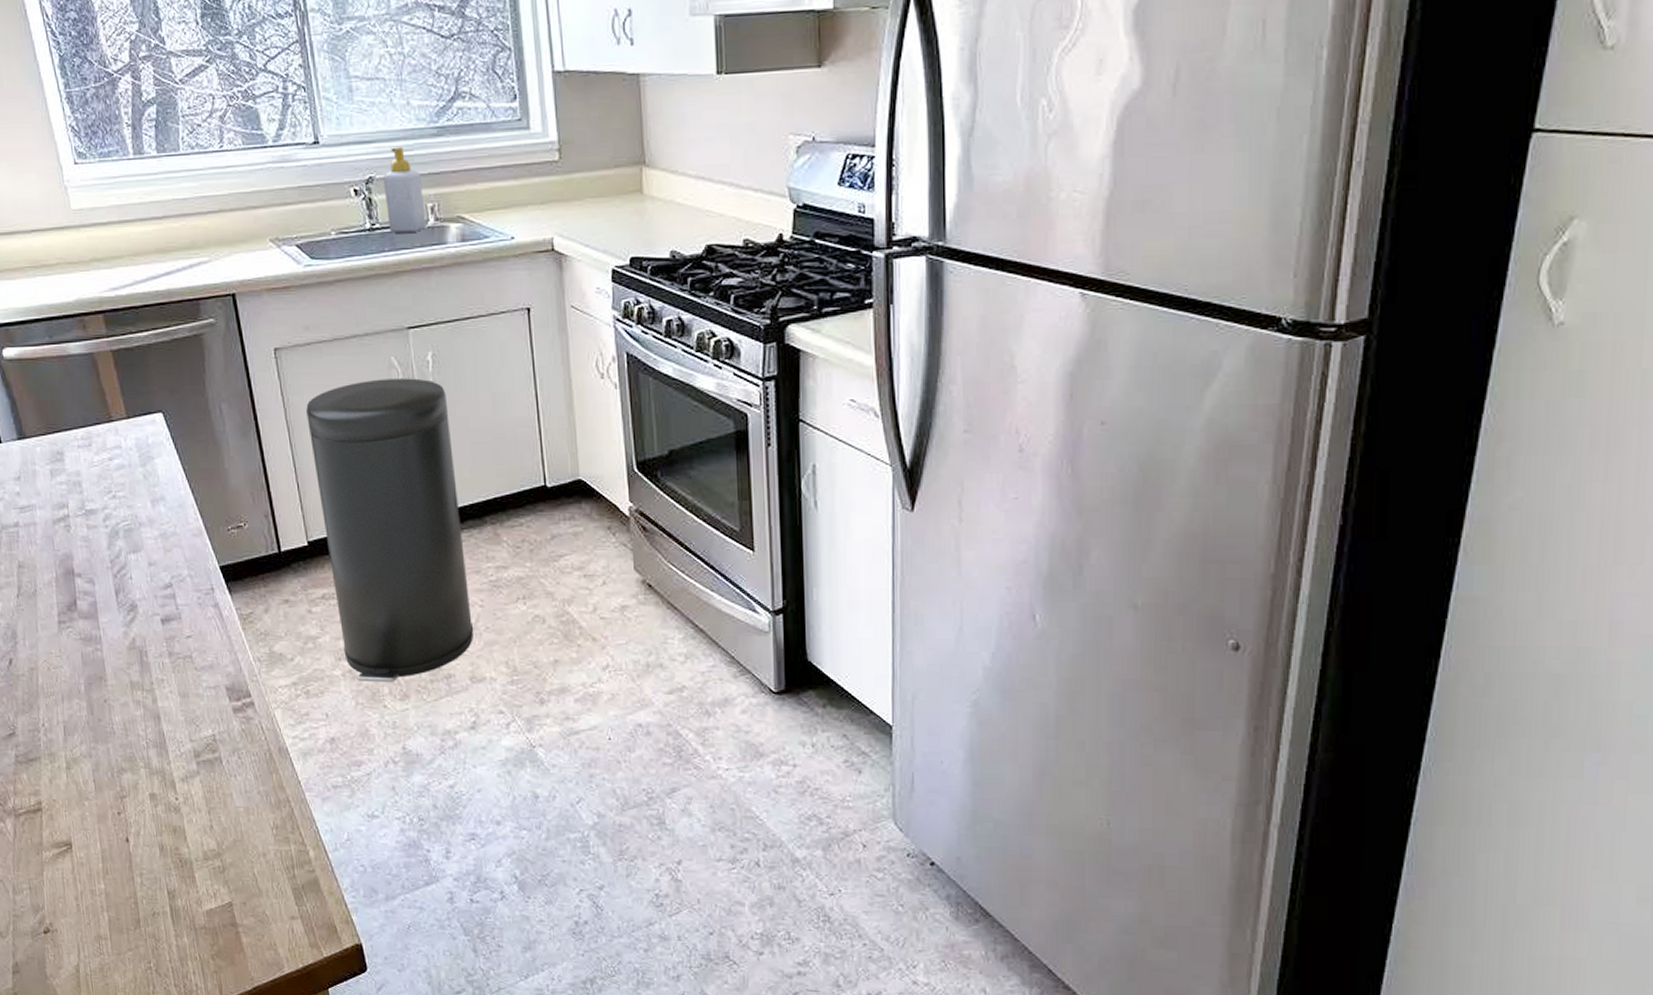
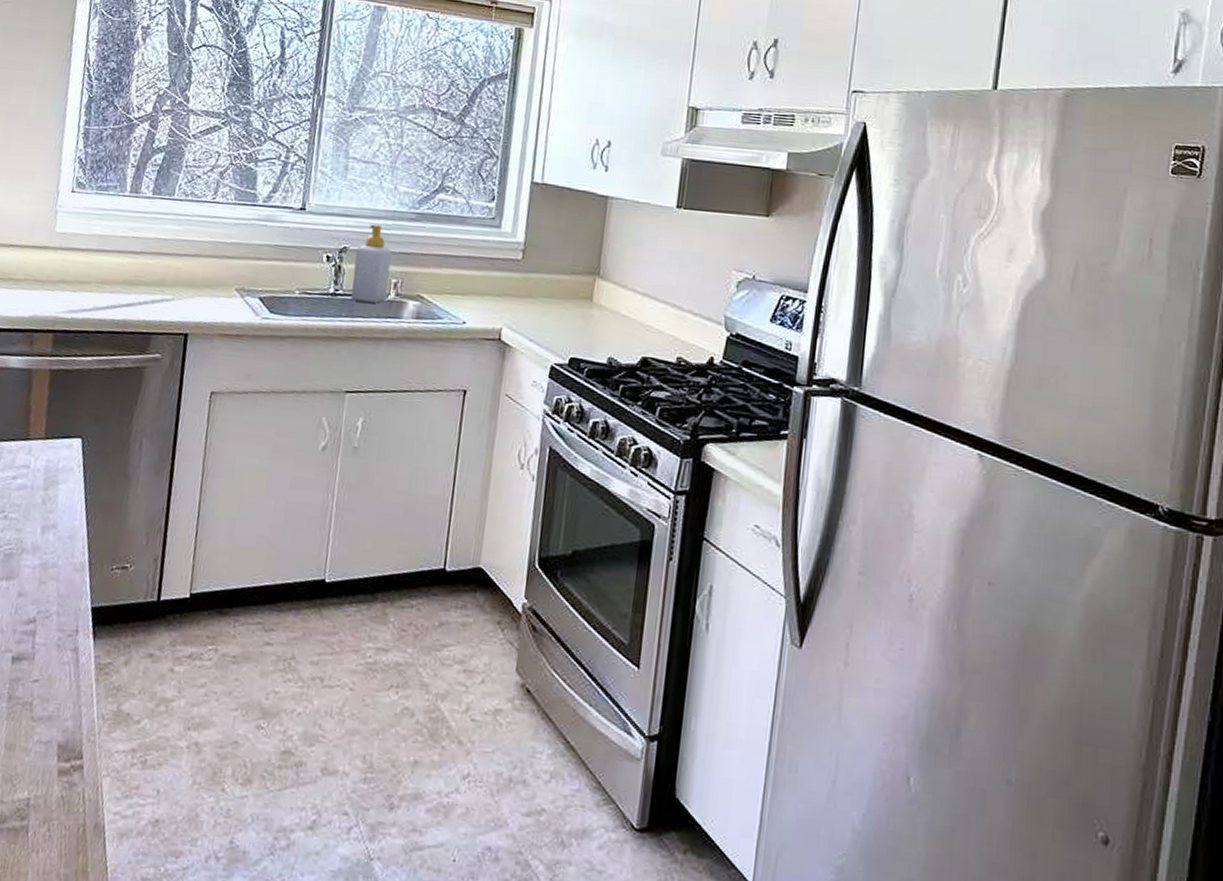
pedal bin: present [306,378,474,683] -> none [195,436,368,764]

